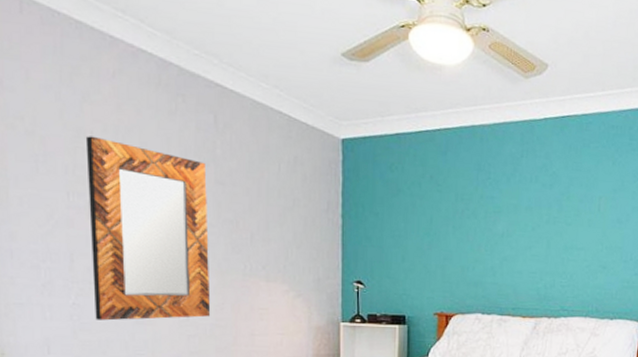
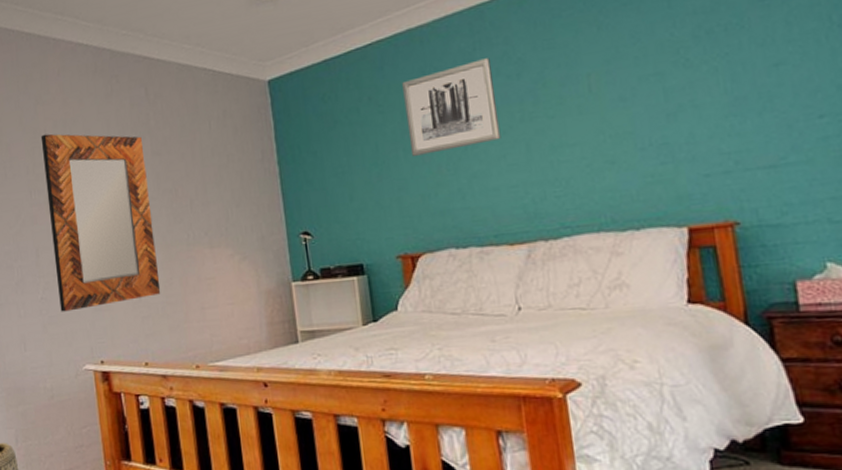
wall art: none [459,165,532,235] -> present [402,58,501,156]

